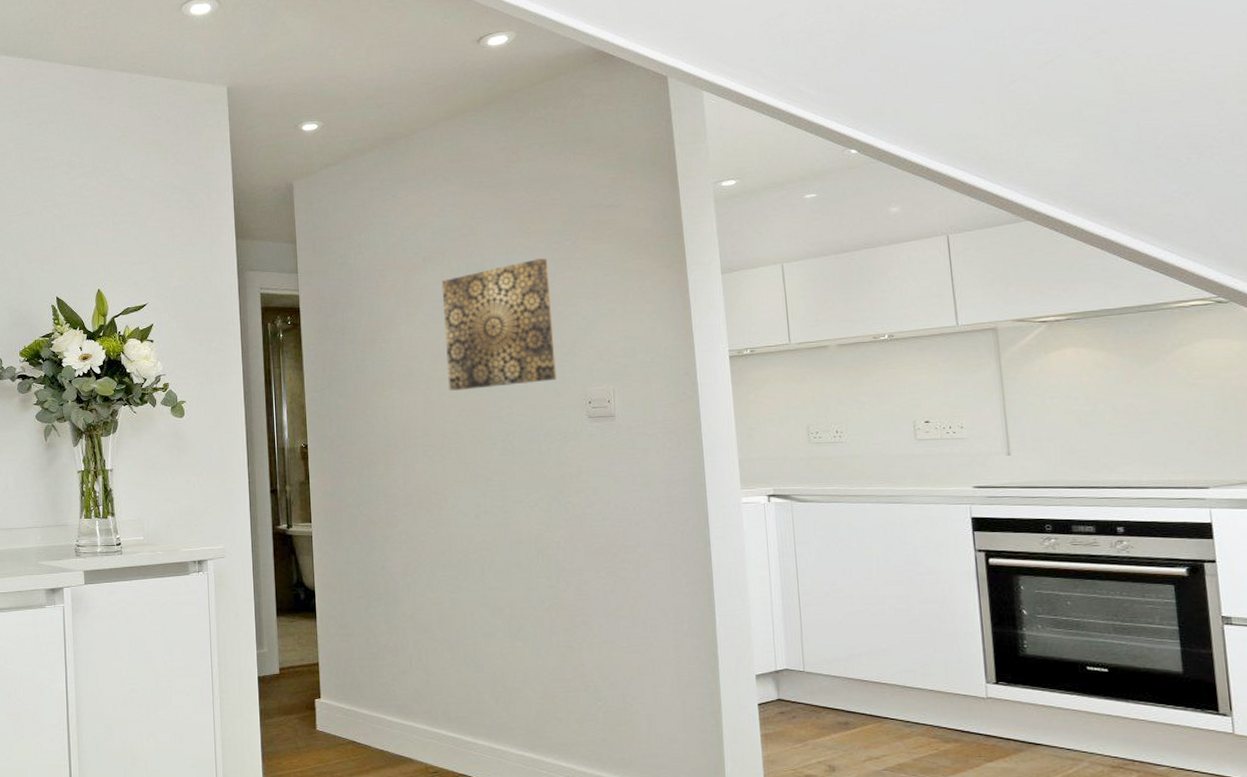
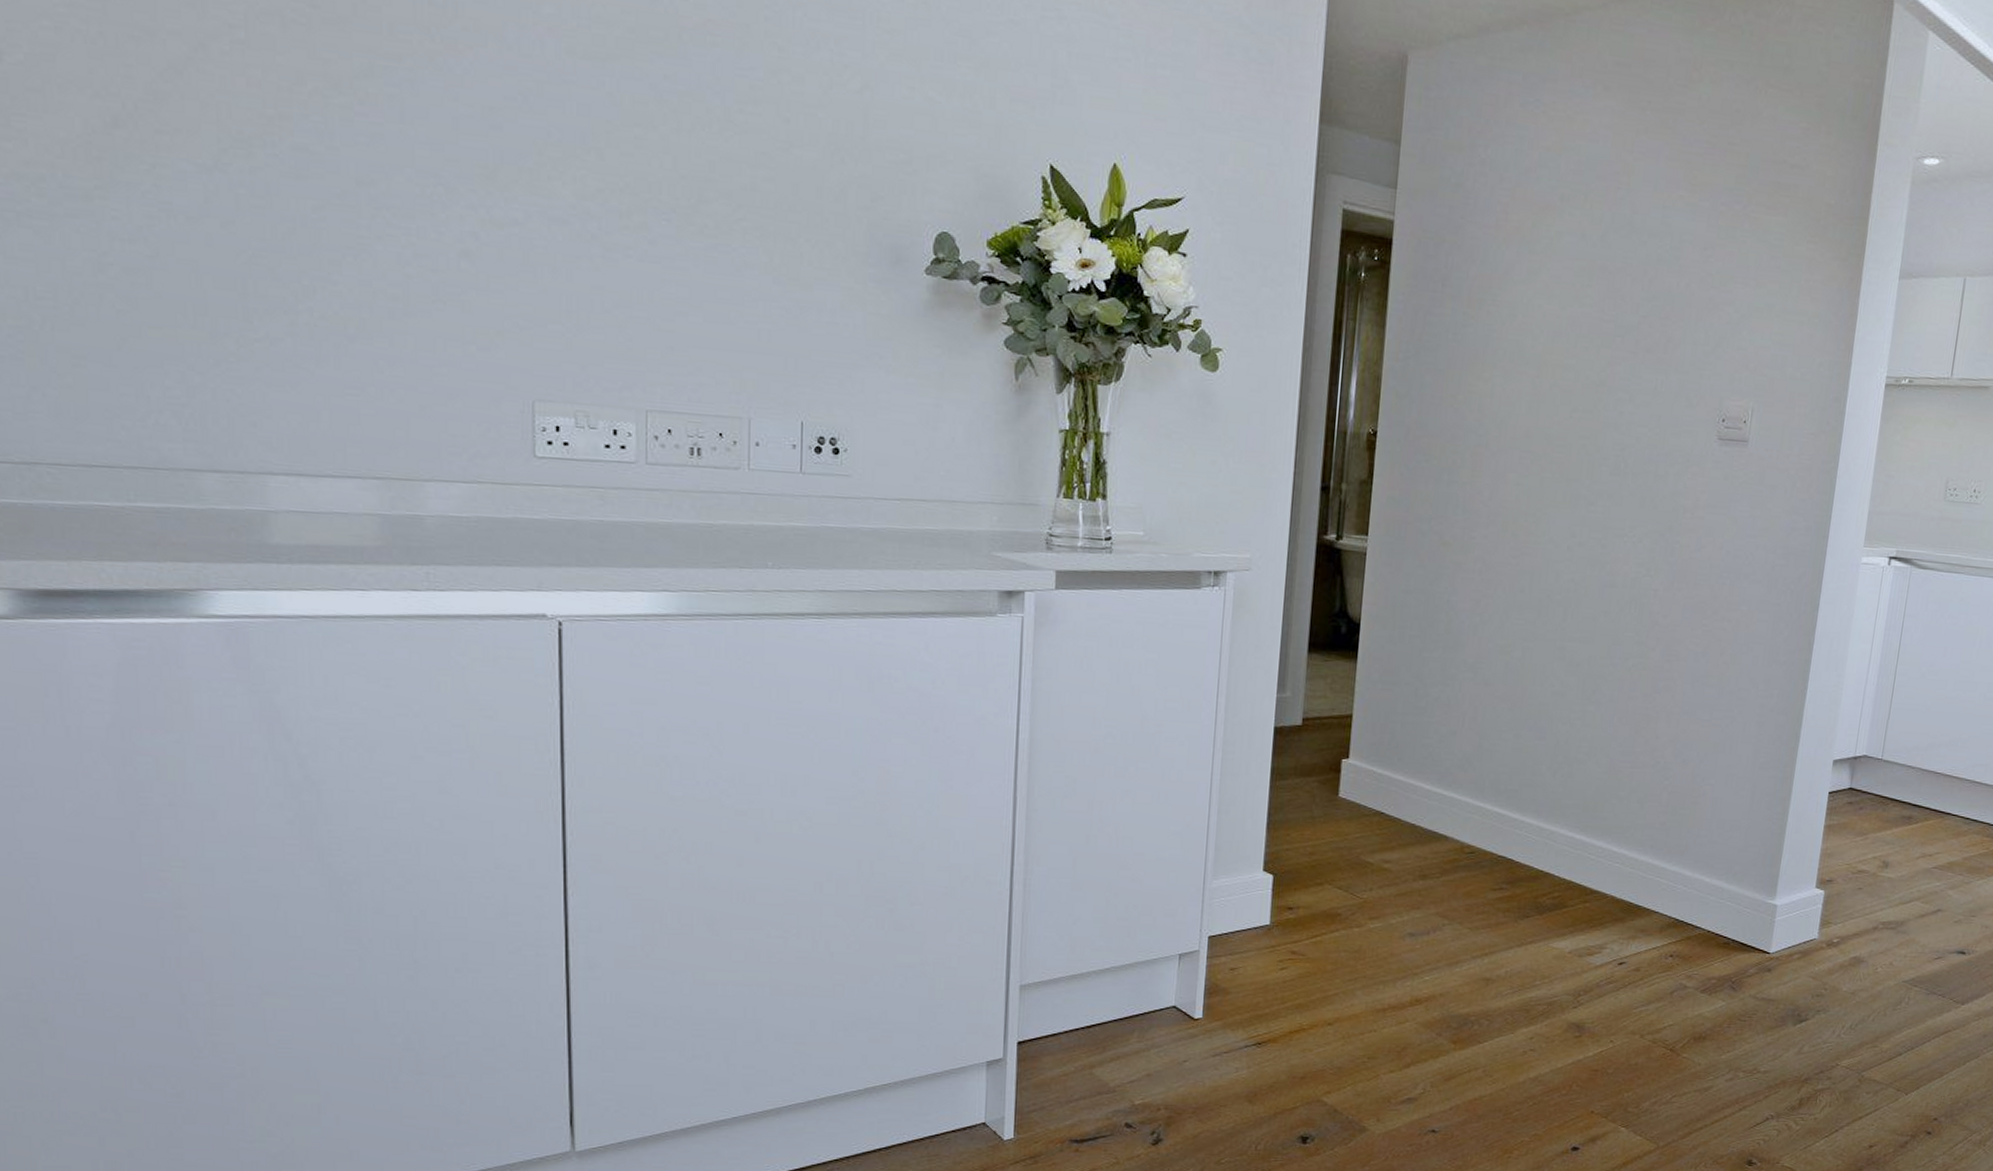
wall art: present [441,258,558,391] -> none [1563,221,1710,387]

